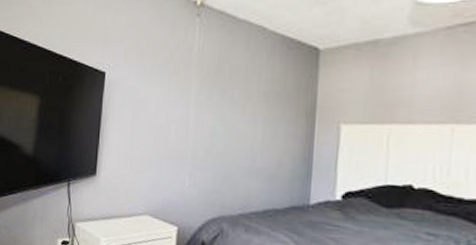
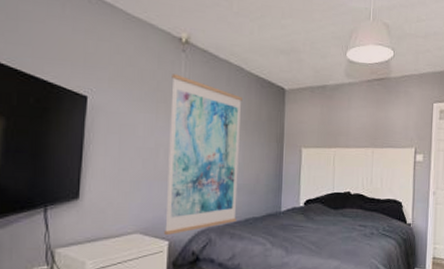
wall art: none [172,42,264,220] -> present [163,74,242,235]

